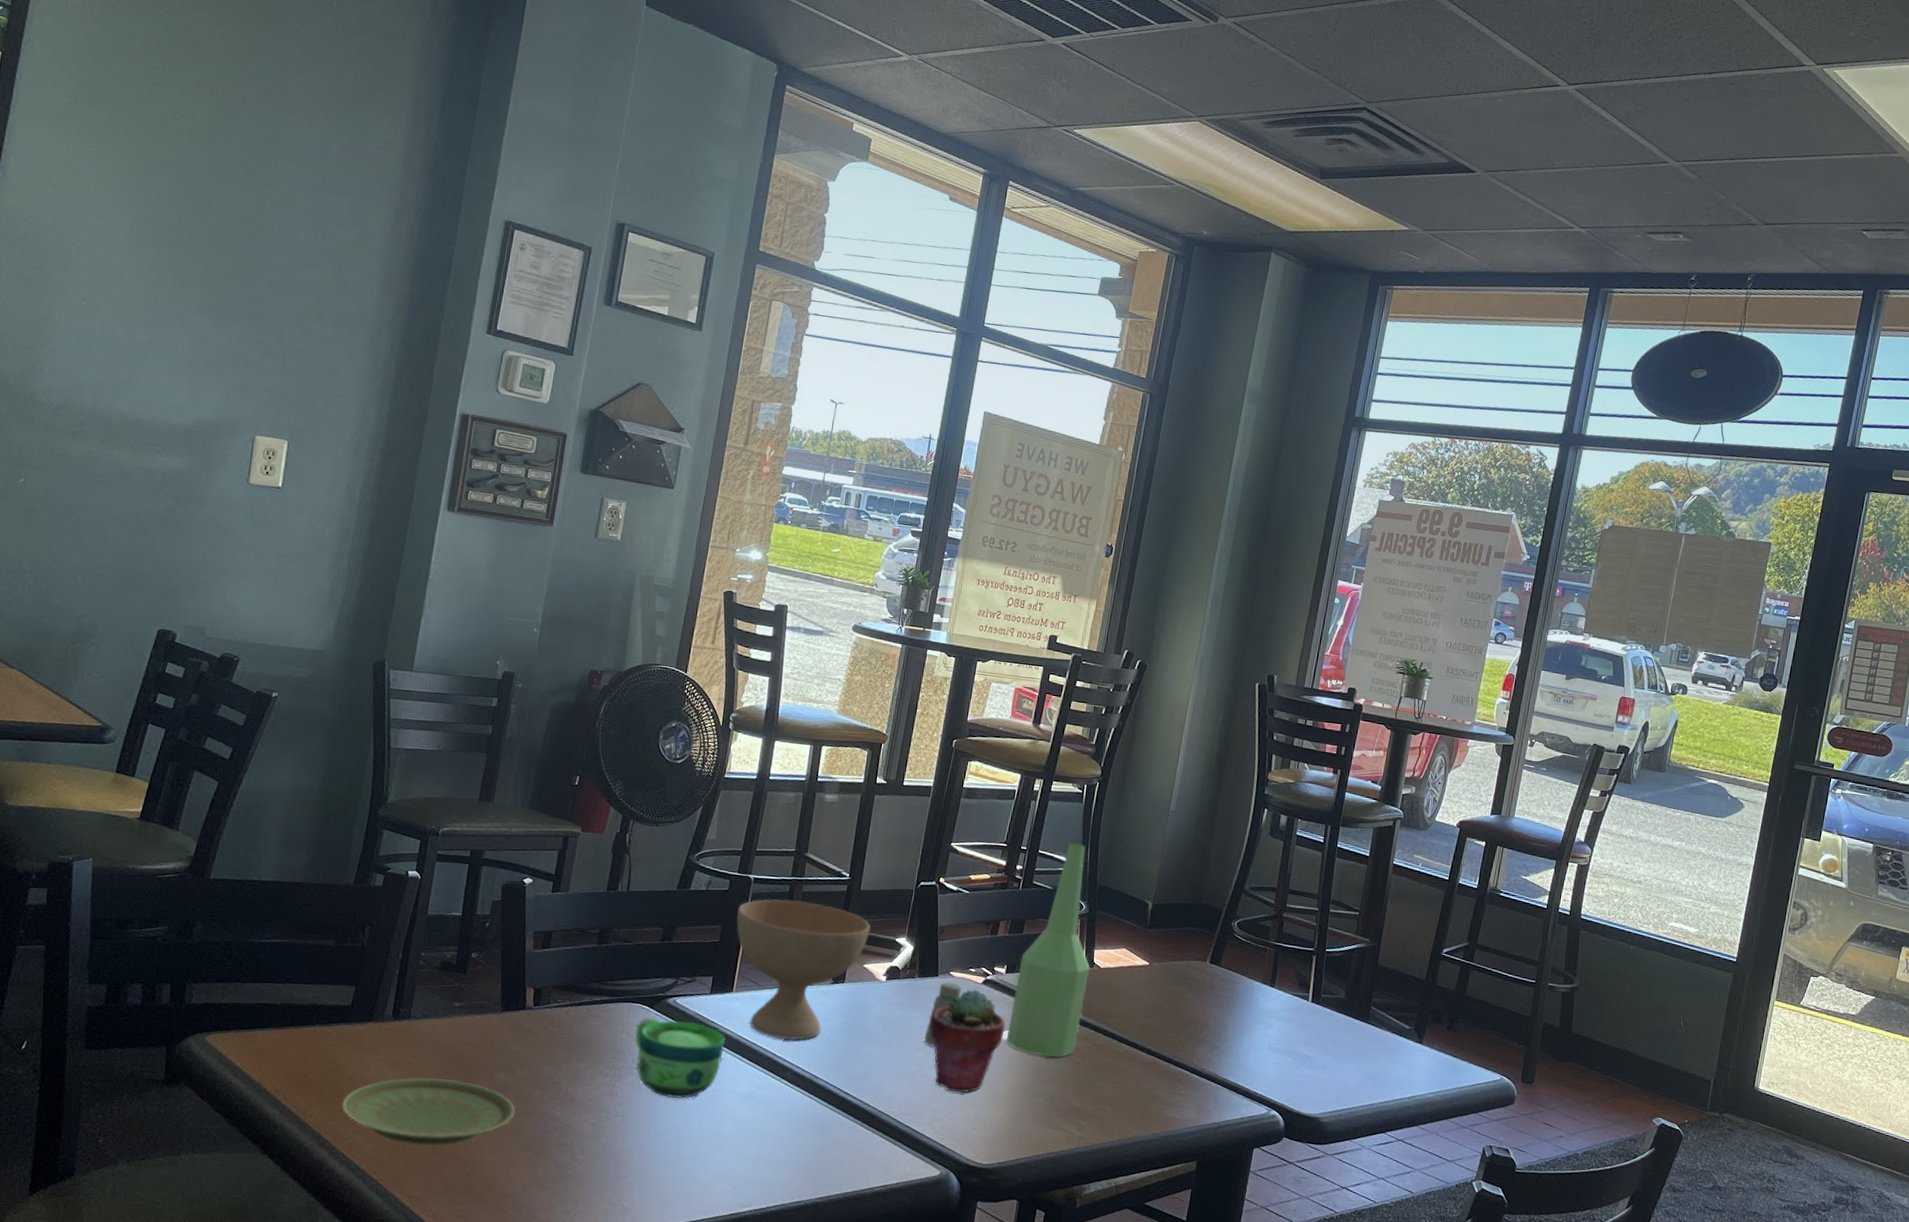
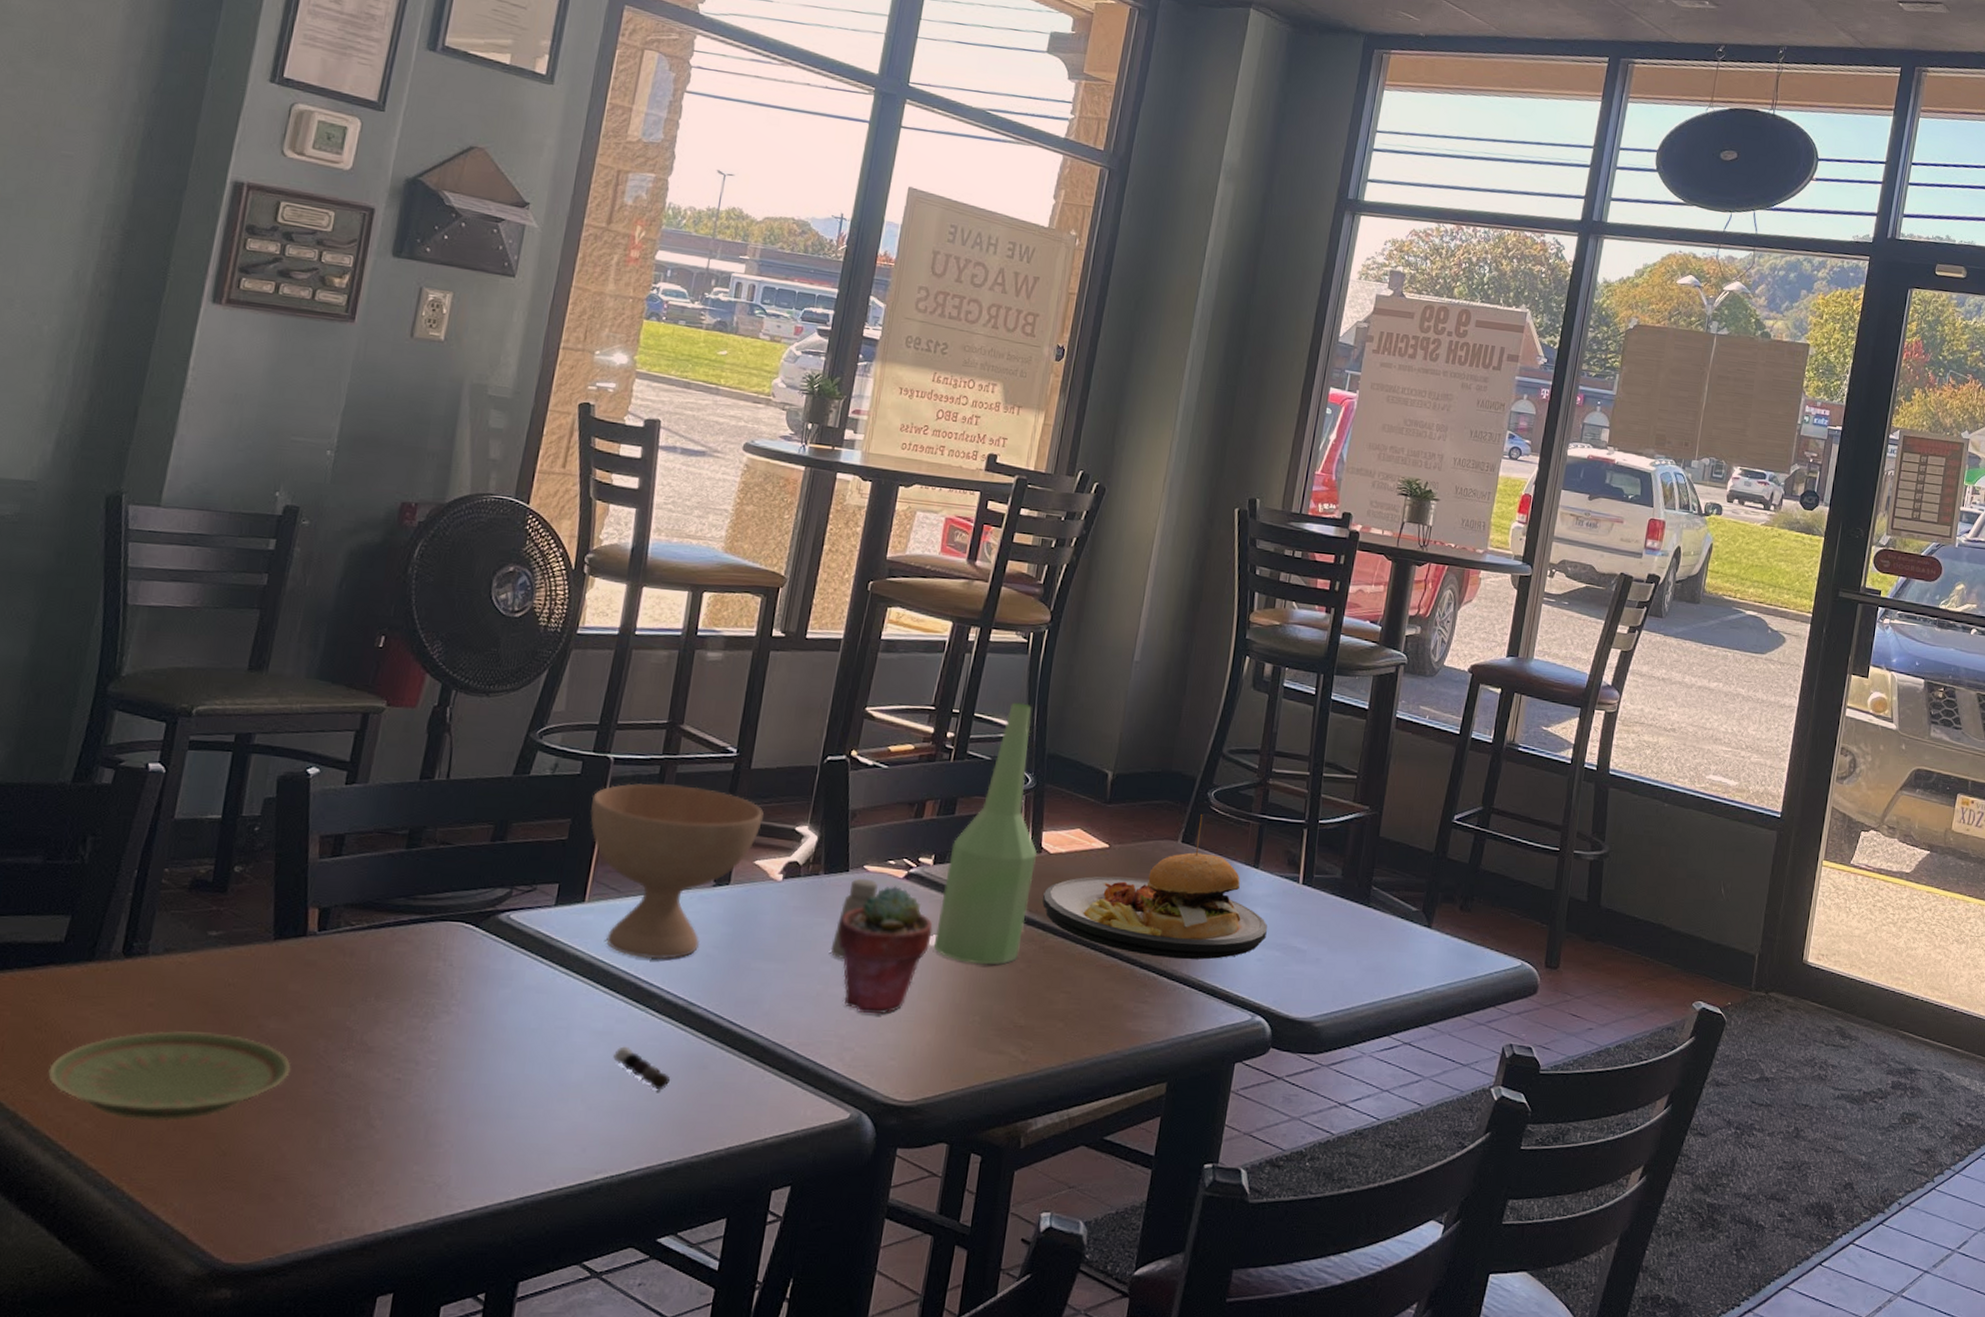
cup: present [635,1017,725,1099] -> none [454,939,574,1041]
pepper shaker: none [756,1108,799,1144] -> present [613,1046,670,1090]
plate: none [1094,939,1281,1061] -> present [1042,813,1267,960]

